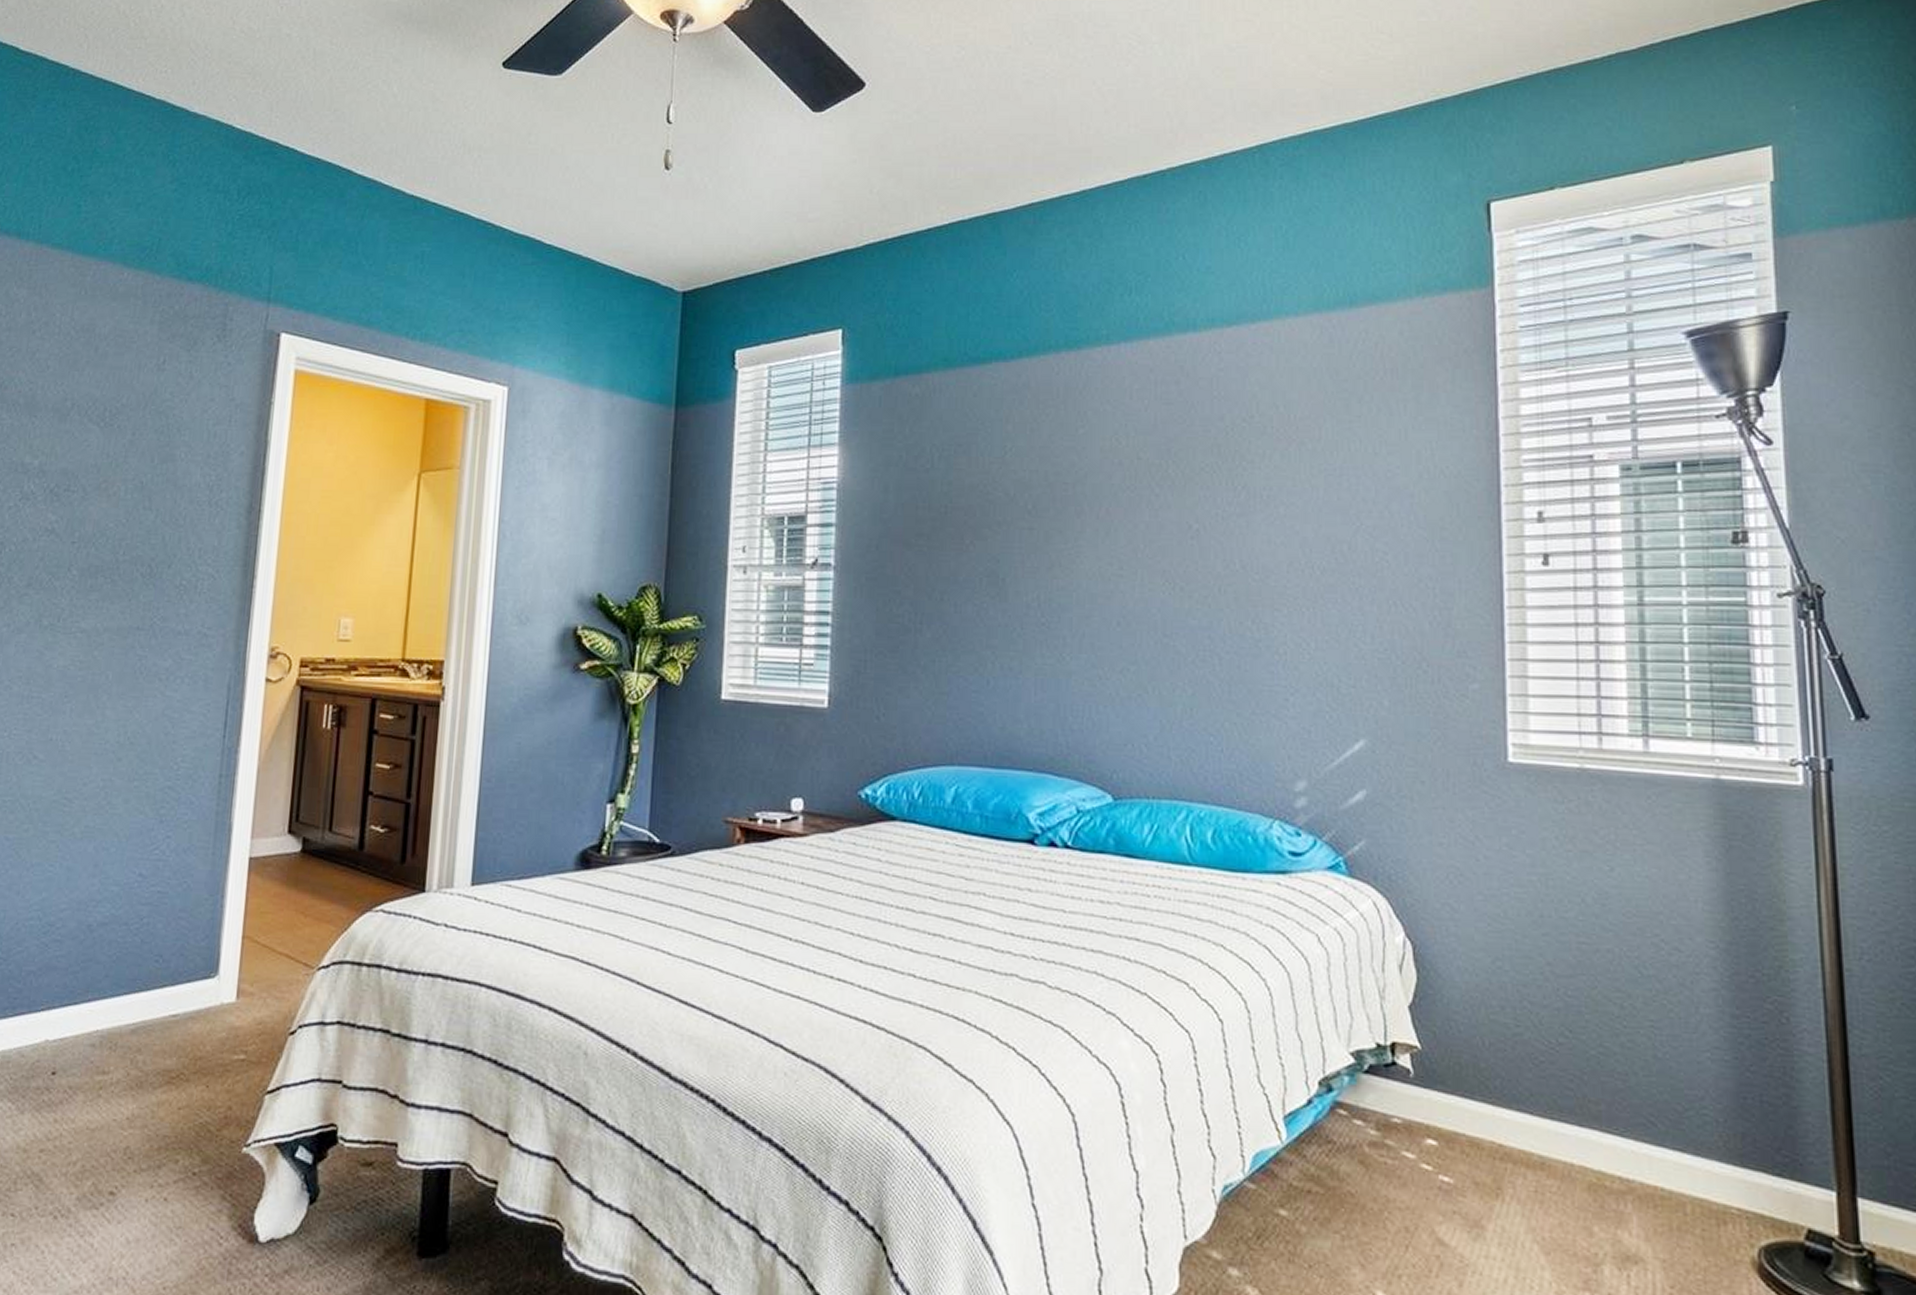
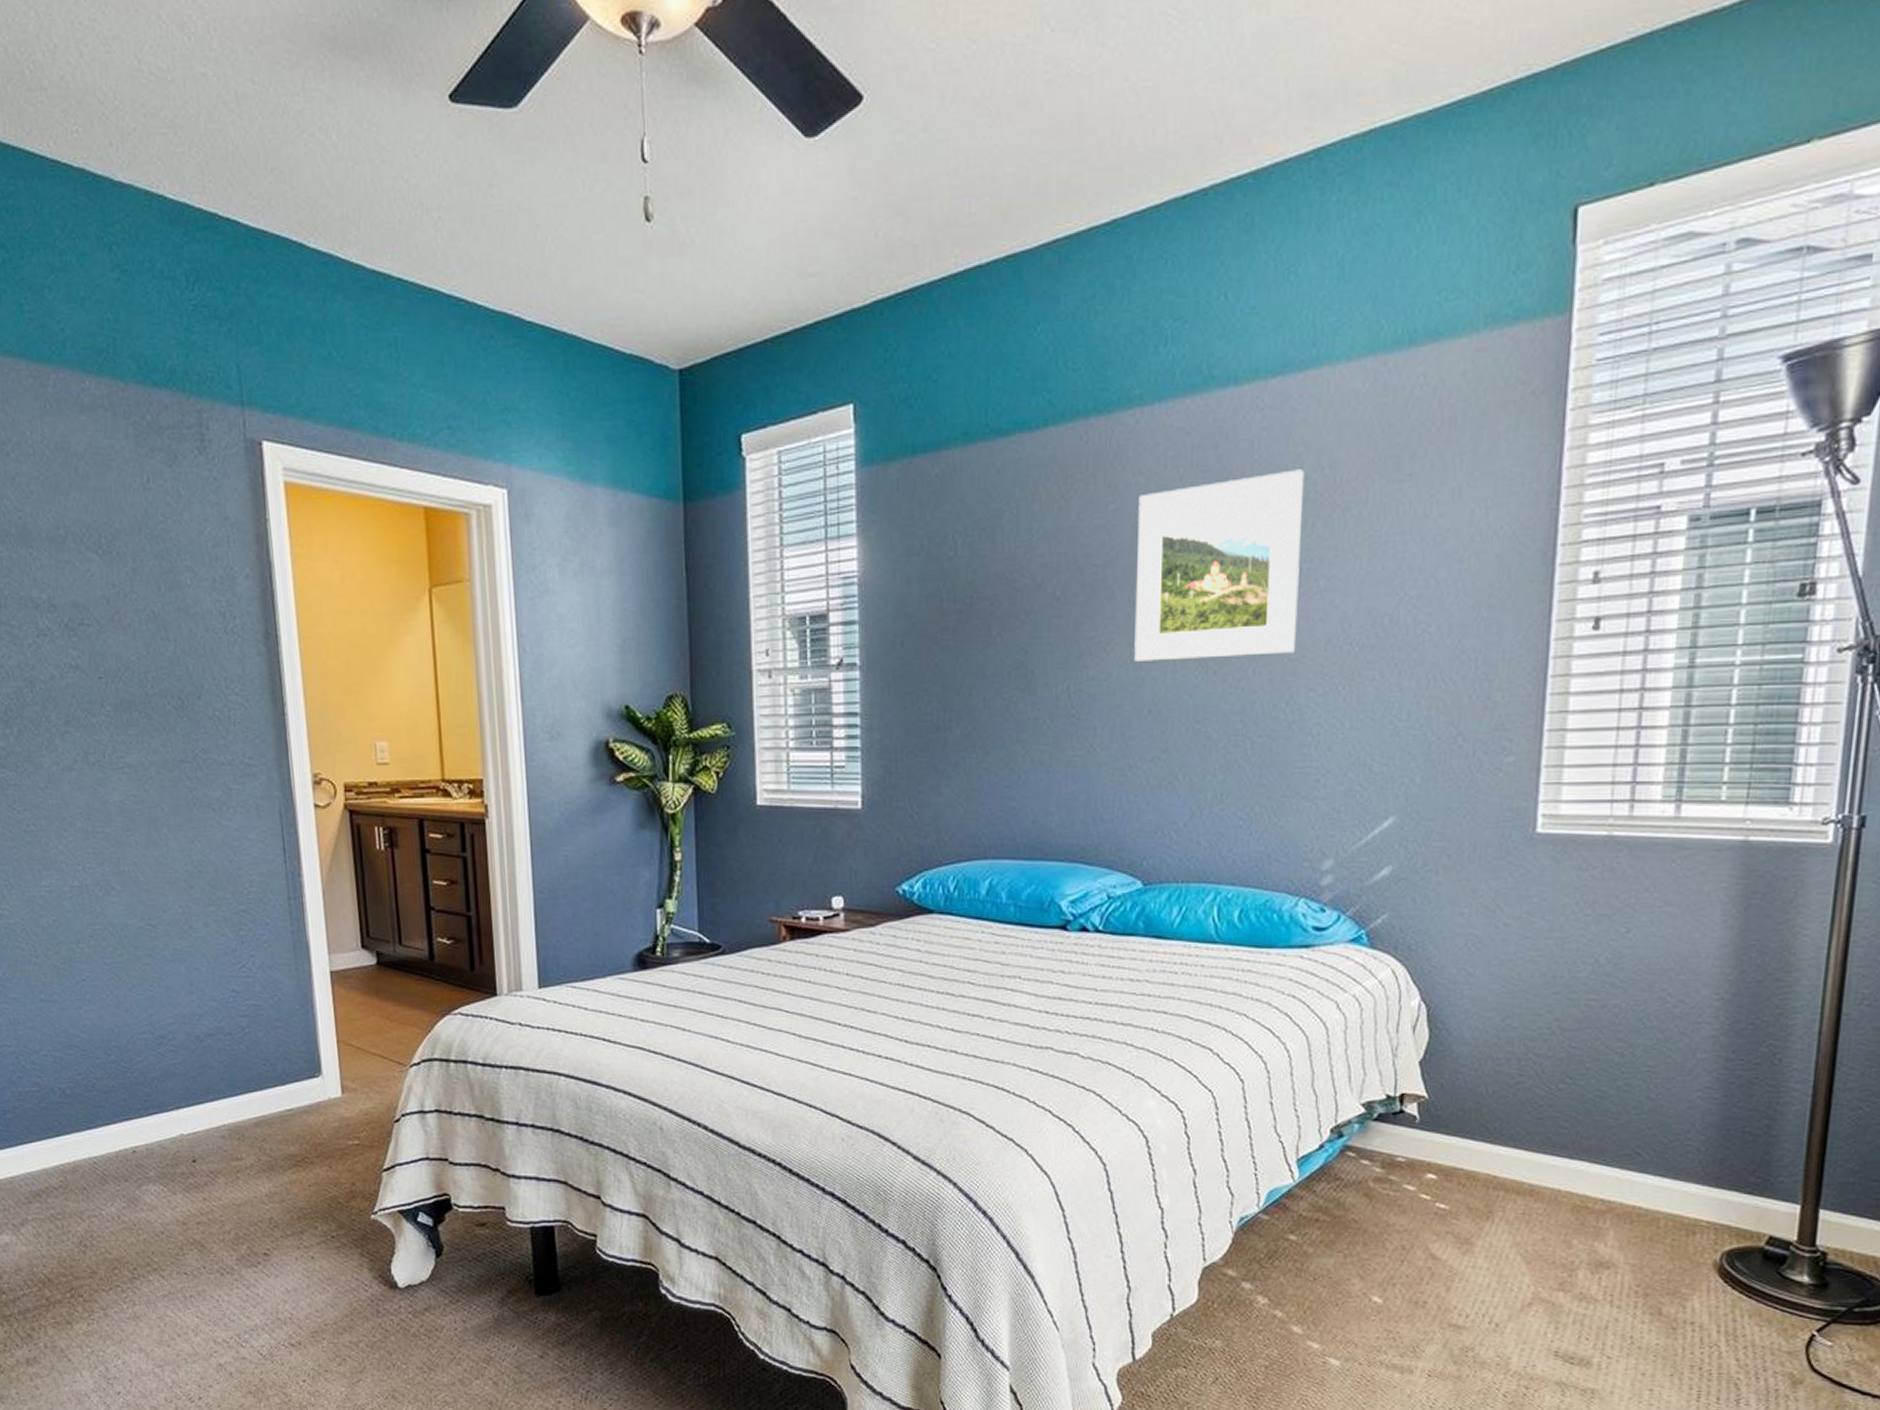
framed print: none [1103,406,1261,576] -> present [1134,469,1305,661]

